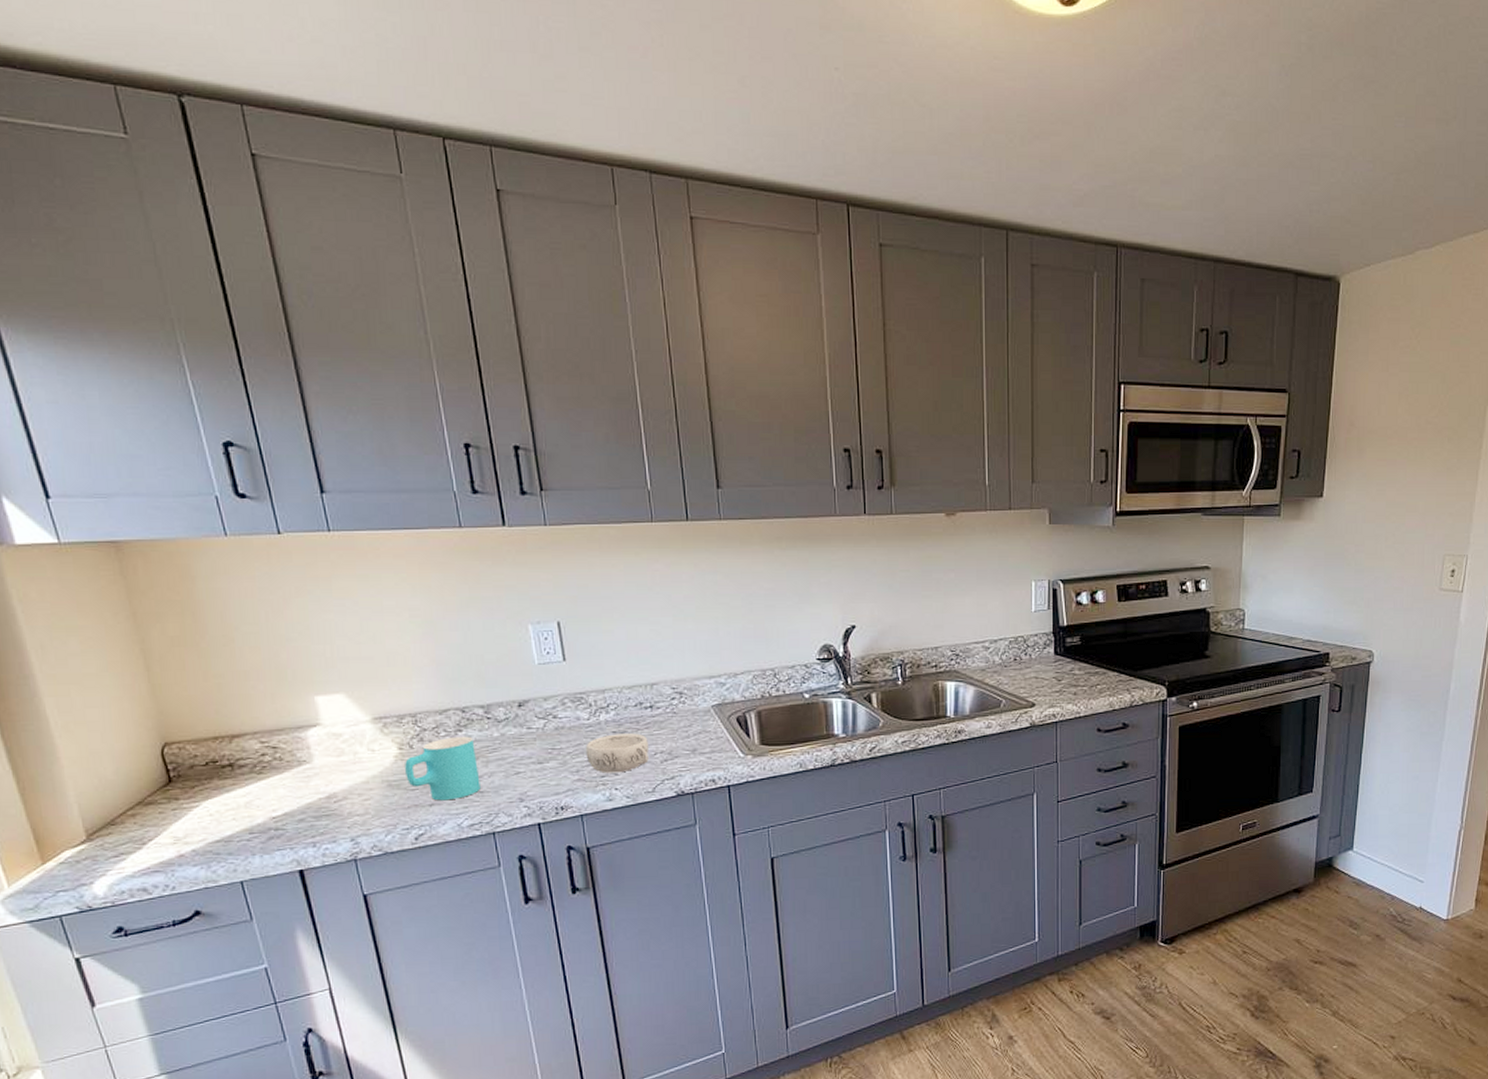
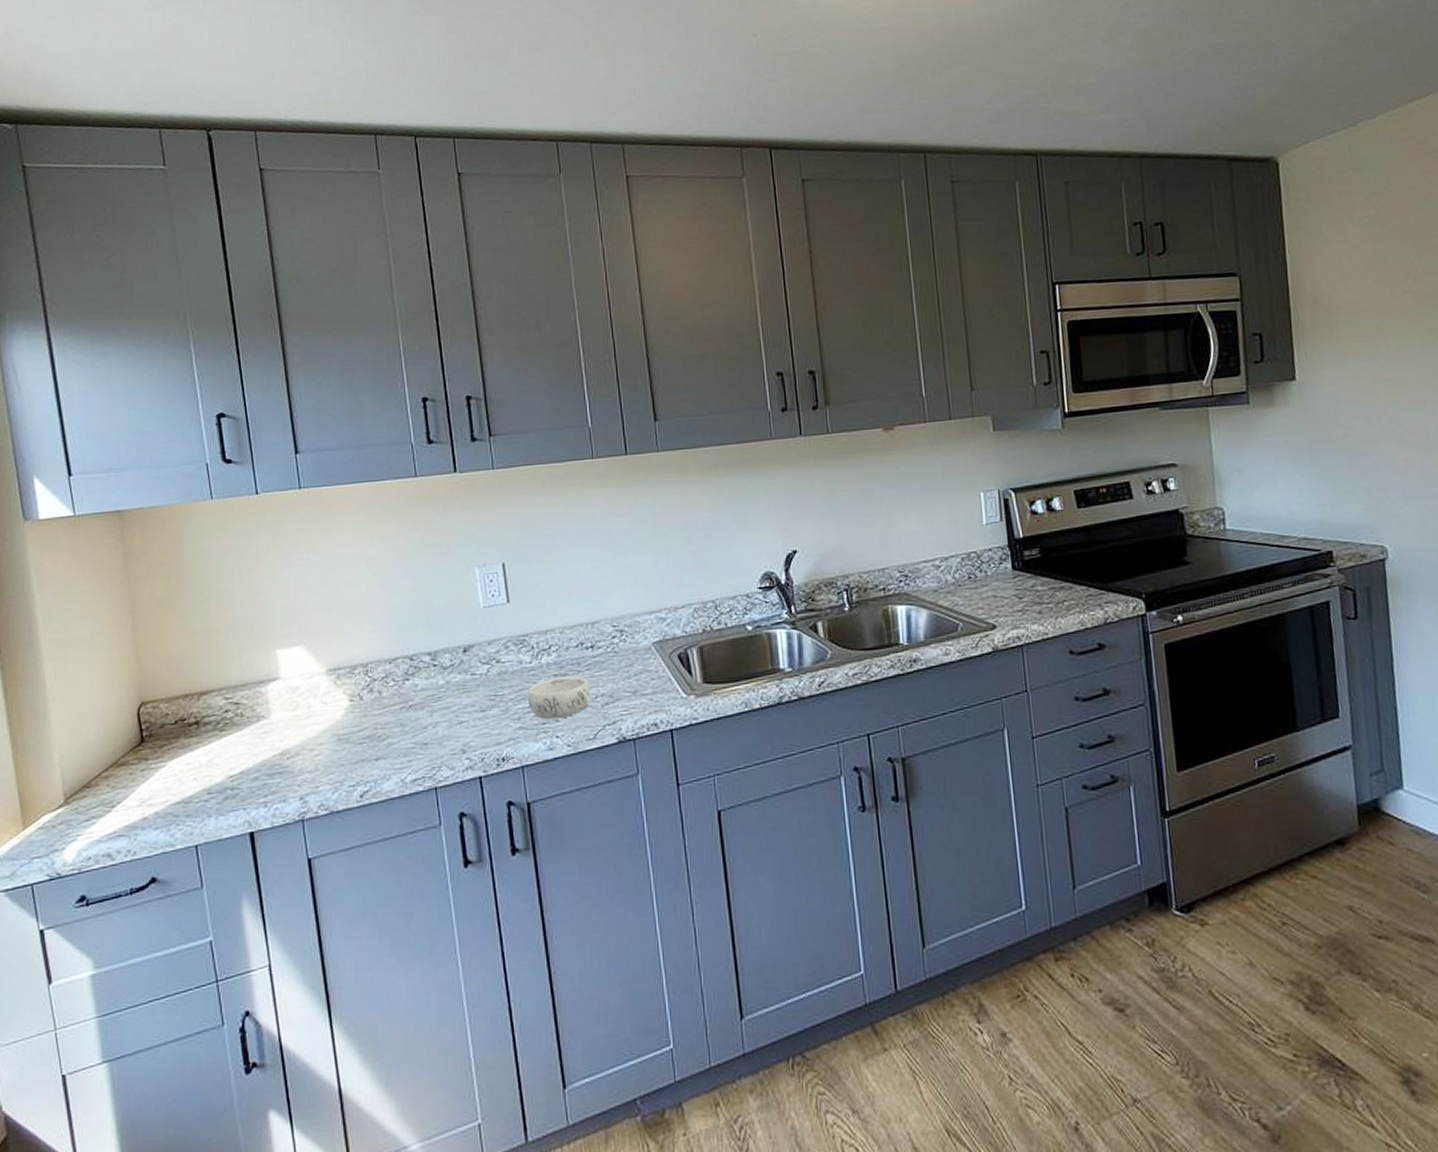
cup: present [405,736,481,801] -> none [355,685,425,755]

